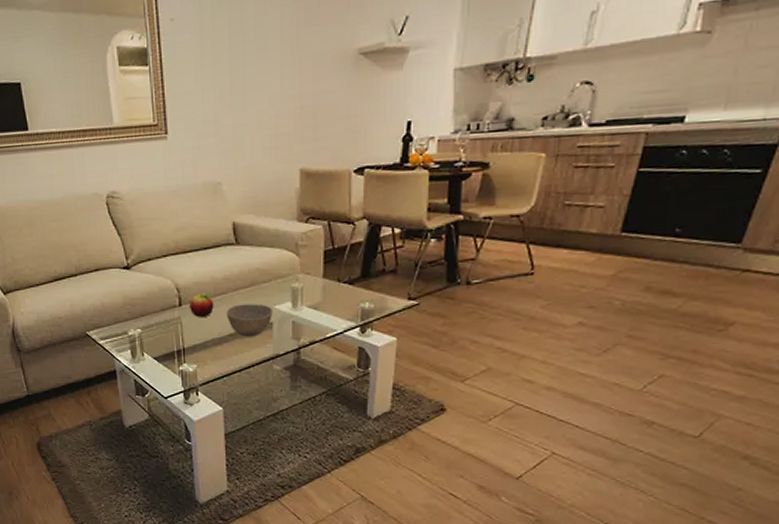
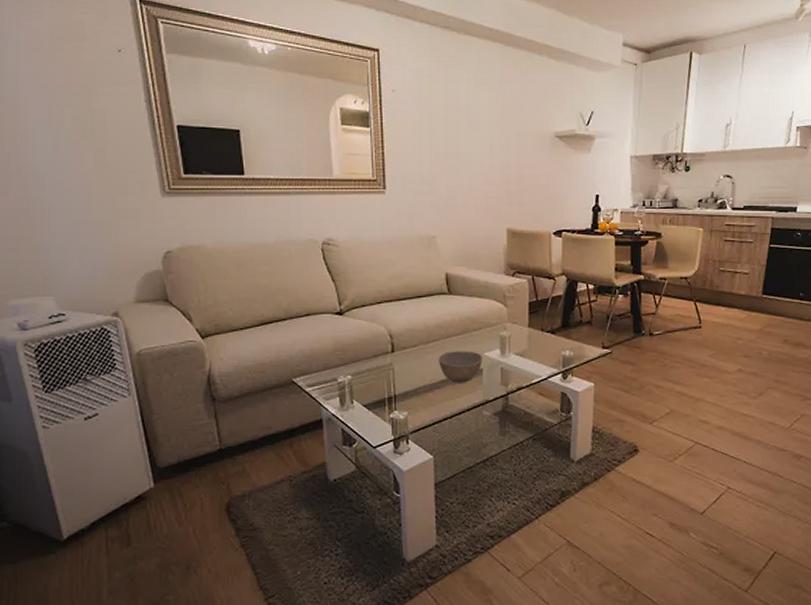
fruit: present [190,293,214,317] -> none [402,339,426,363]

